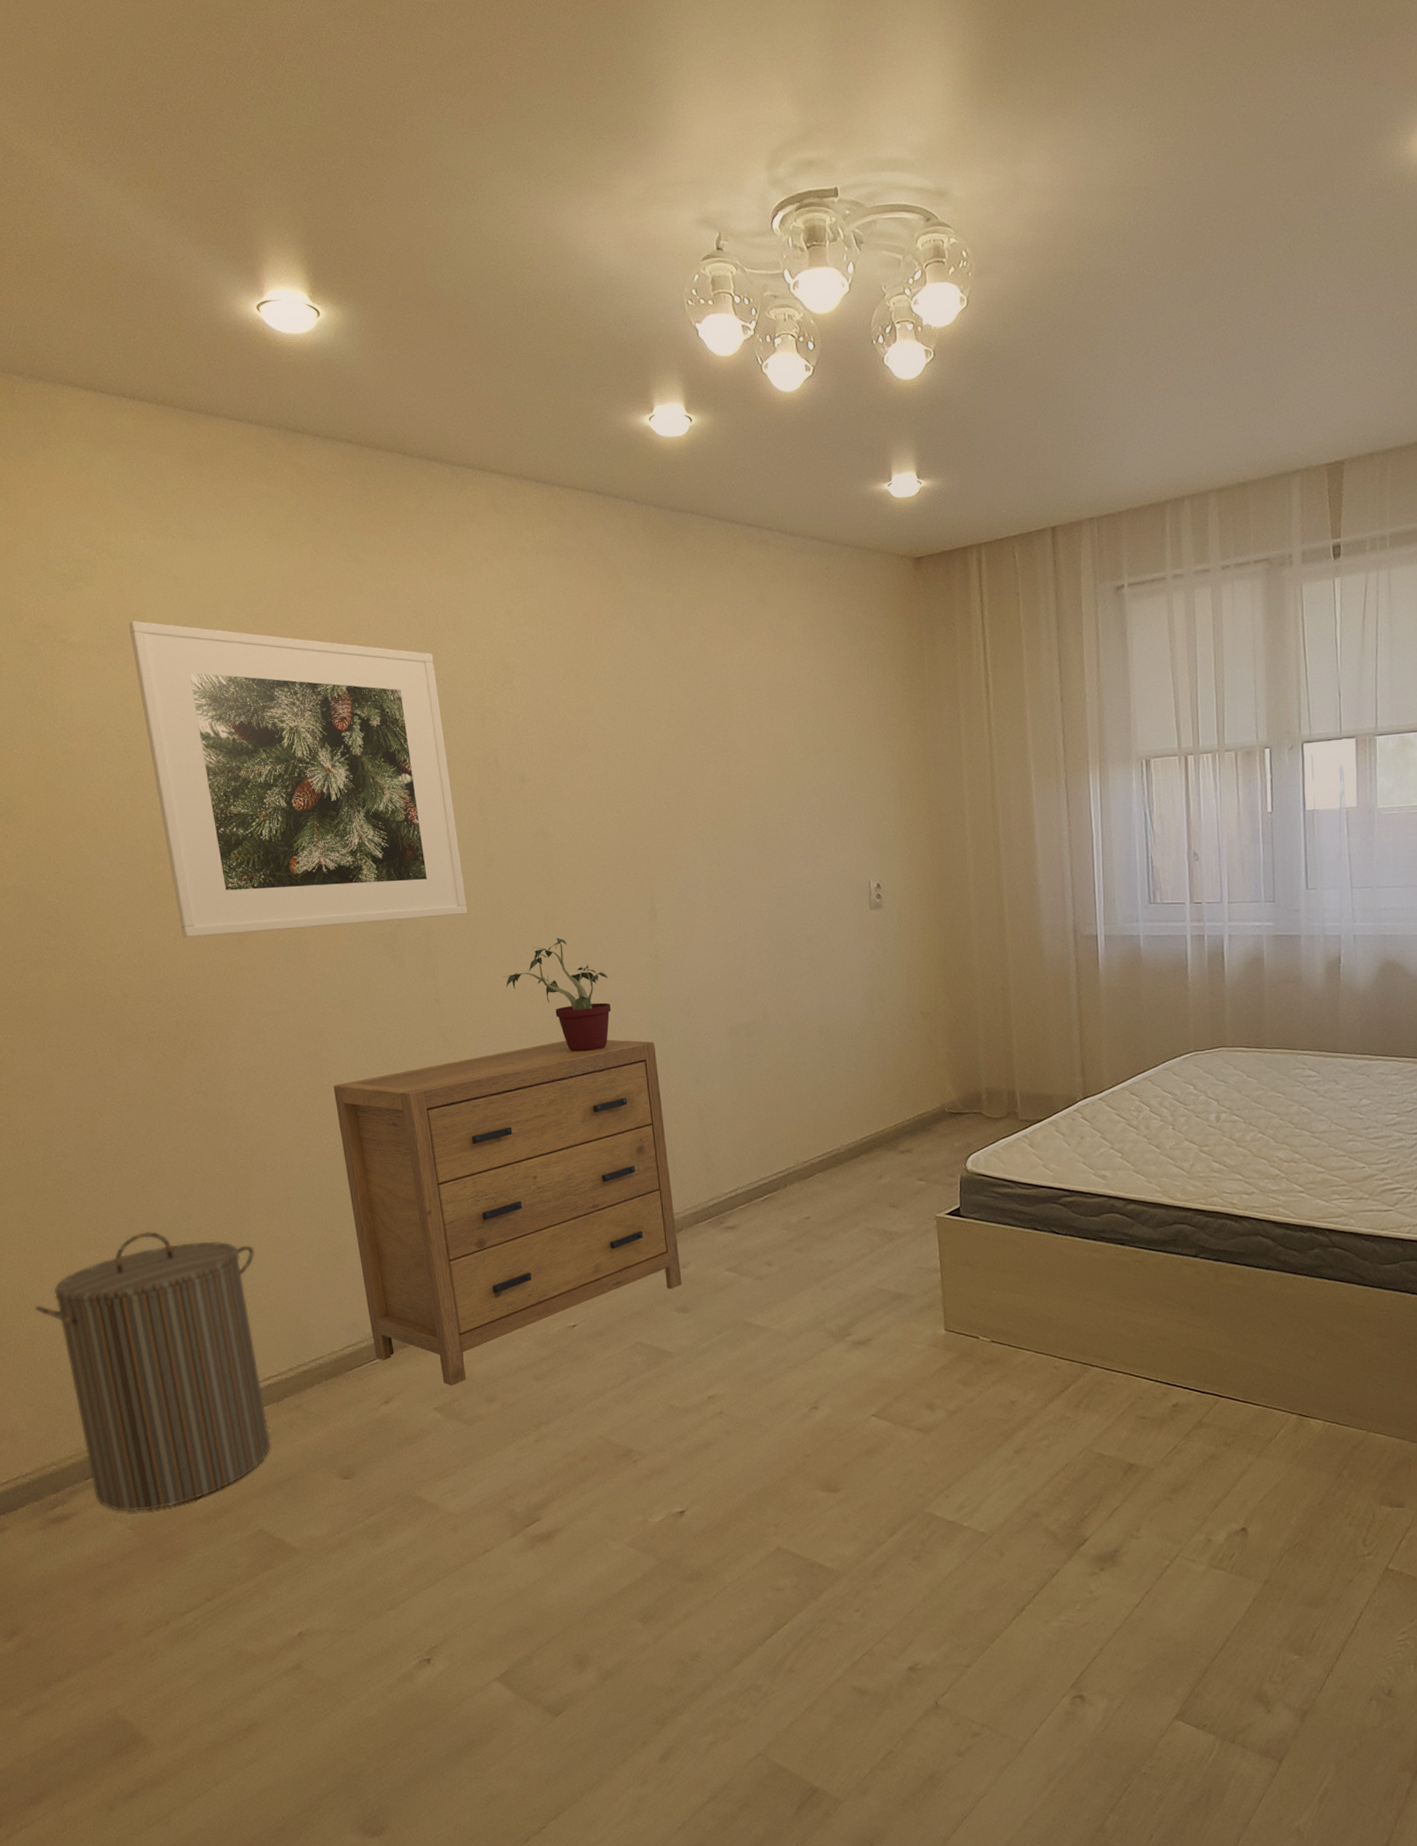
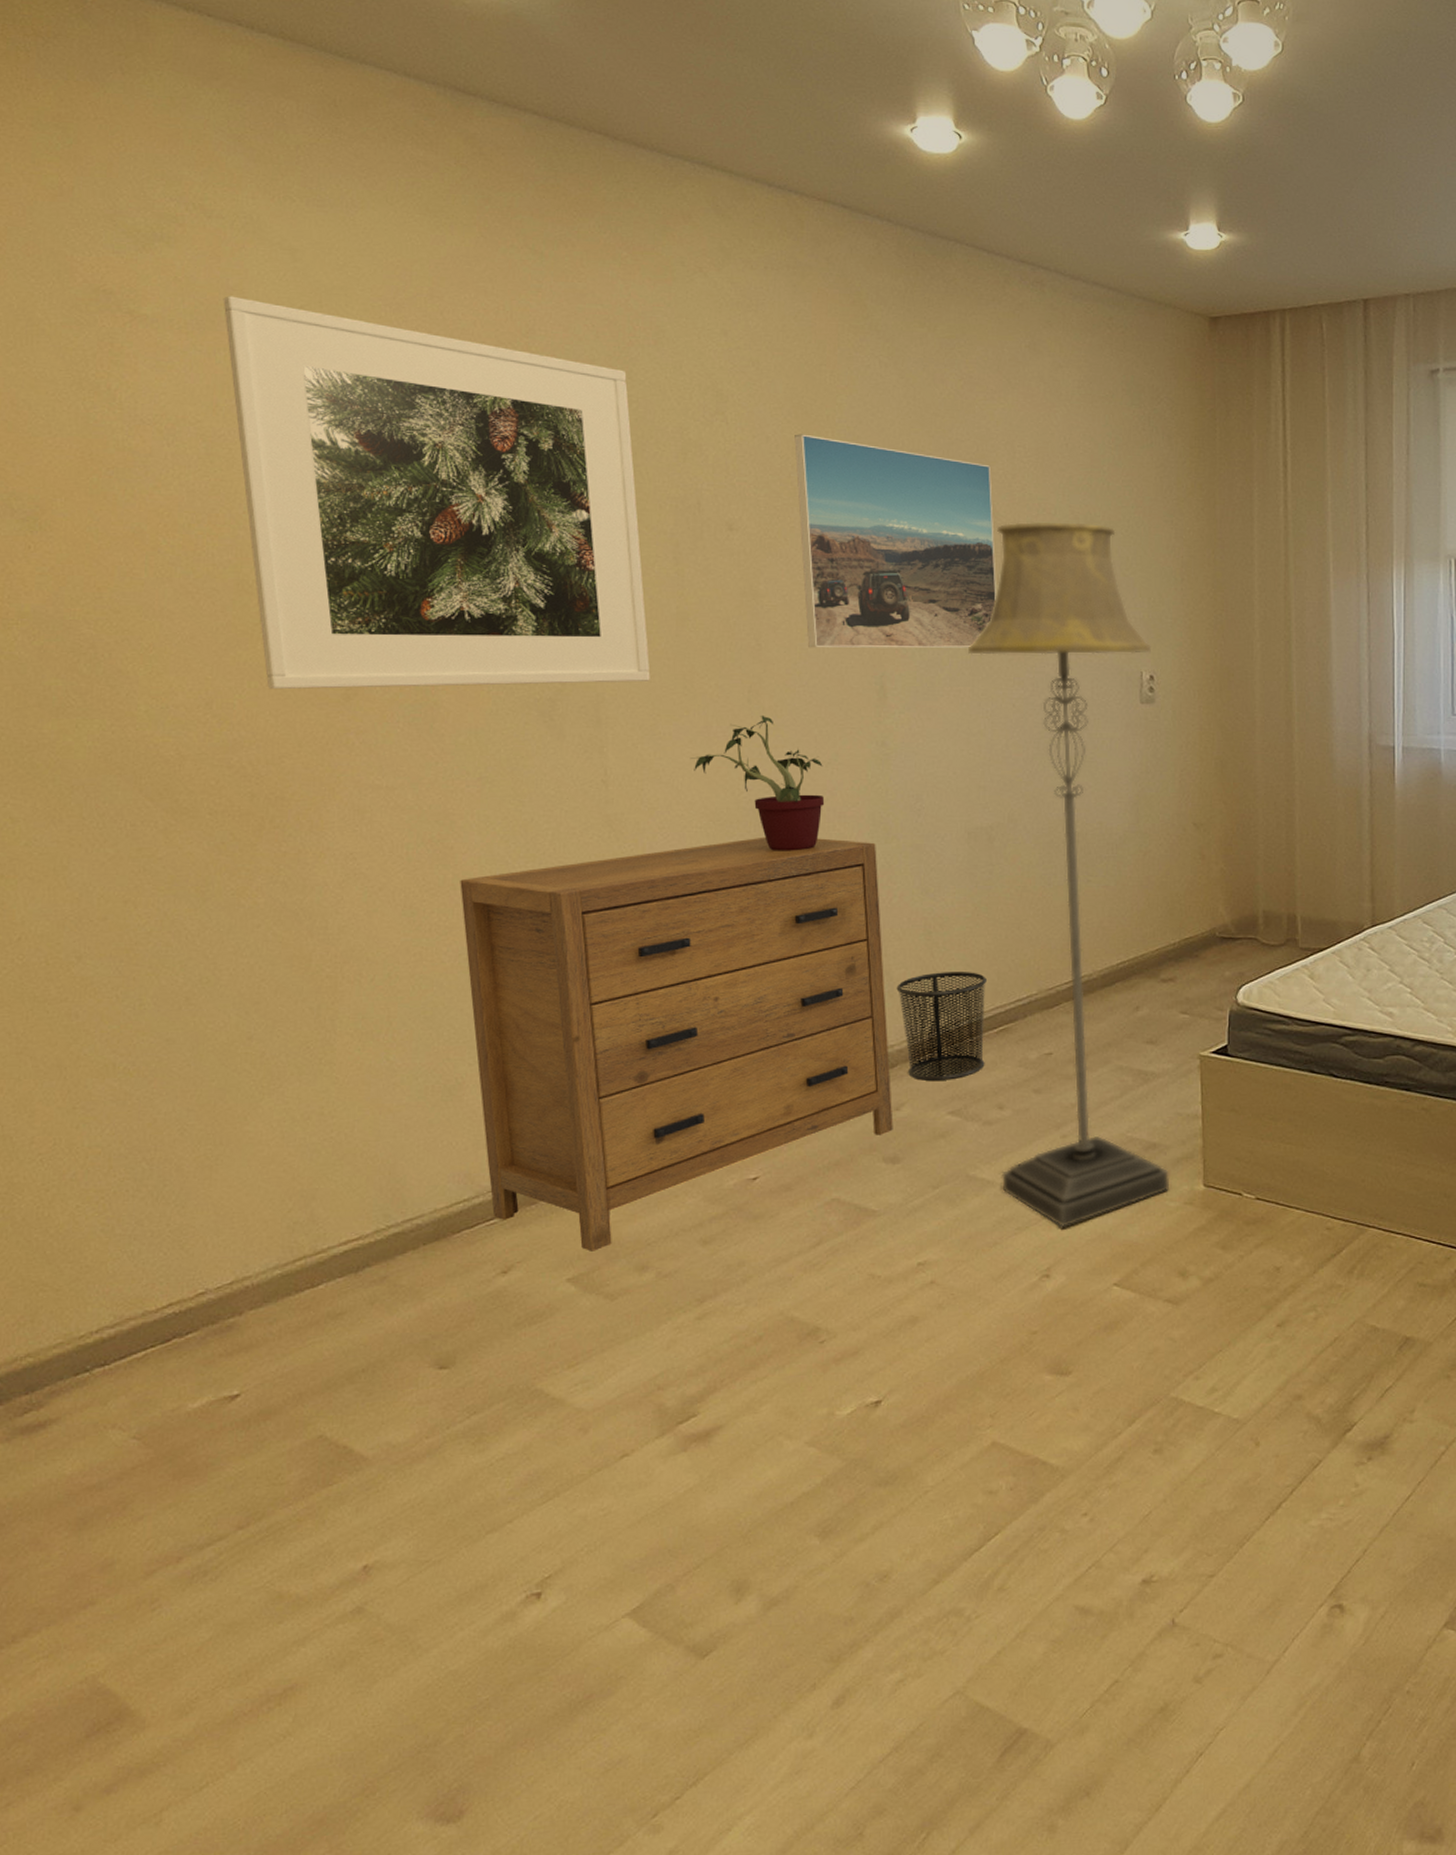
laundry hamper: present [35,1231,271,1512] -> none [19,1056,343,1417]
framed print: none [569,694,743,878] -> present [794,434,997,649]
waste bin: none [678,1149,754,1242] -> present [896,972,988,1081]
floor lamp: none [722,752,915,1367] -> present [968,522,1169,1228]

